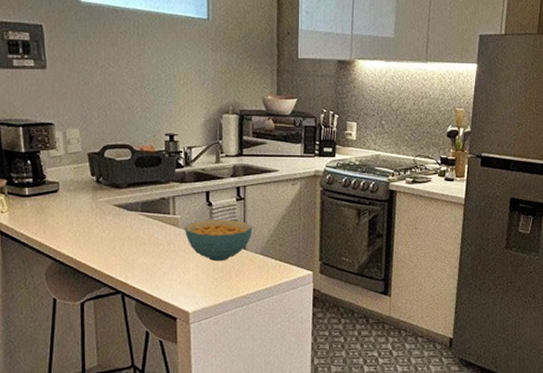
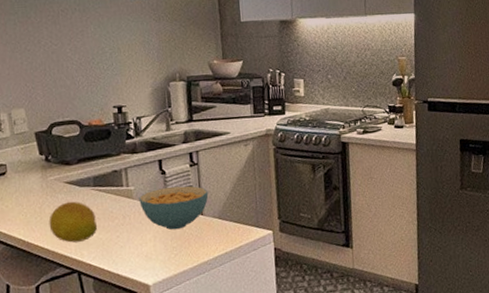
fruit: none [96,224,143,264] -> present [49,201,98,243]

